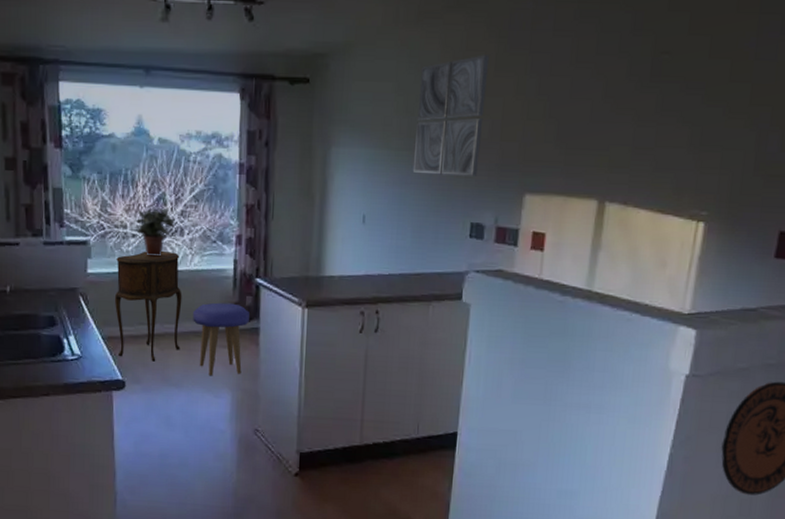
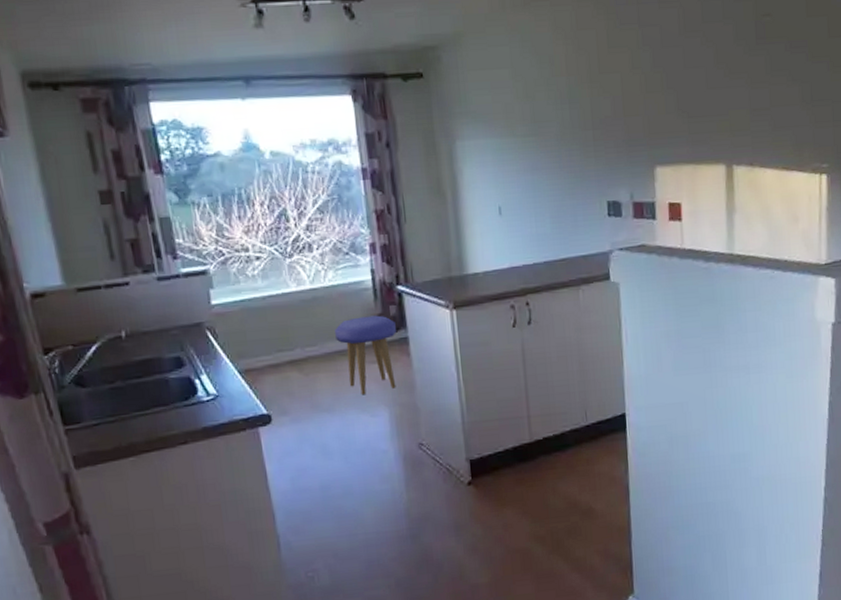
side table: present [114,250,182,362] -> none [242,269,327,390]
potted plant: present [133,207,175,257] -> none [254,223,302,278]
wall art: present [413,55,490,176] -> none [535,32,606,159]

